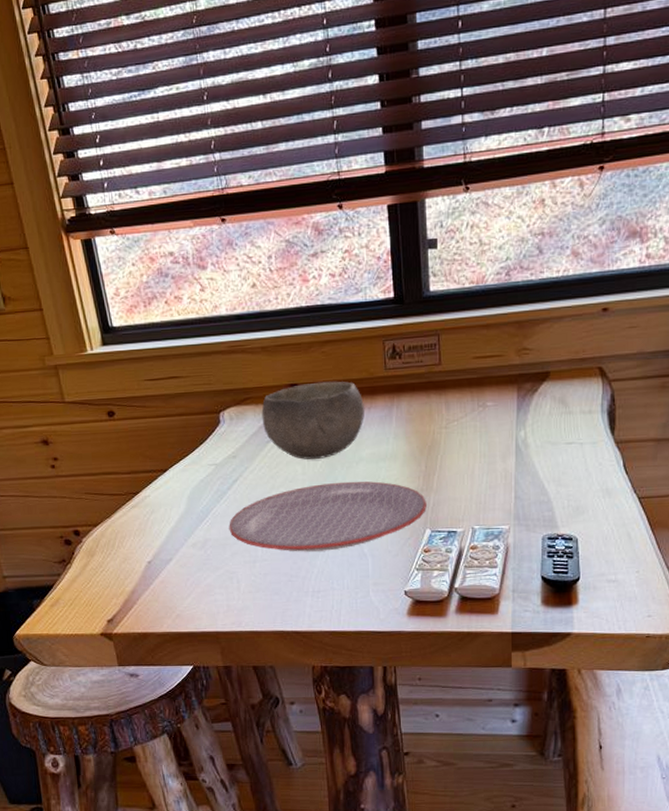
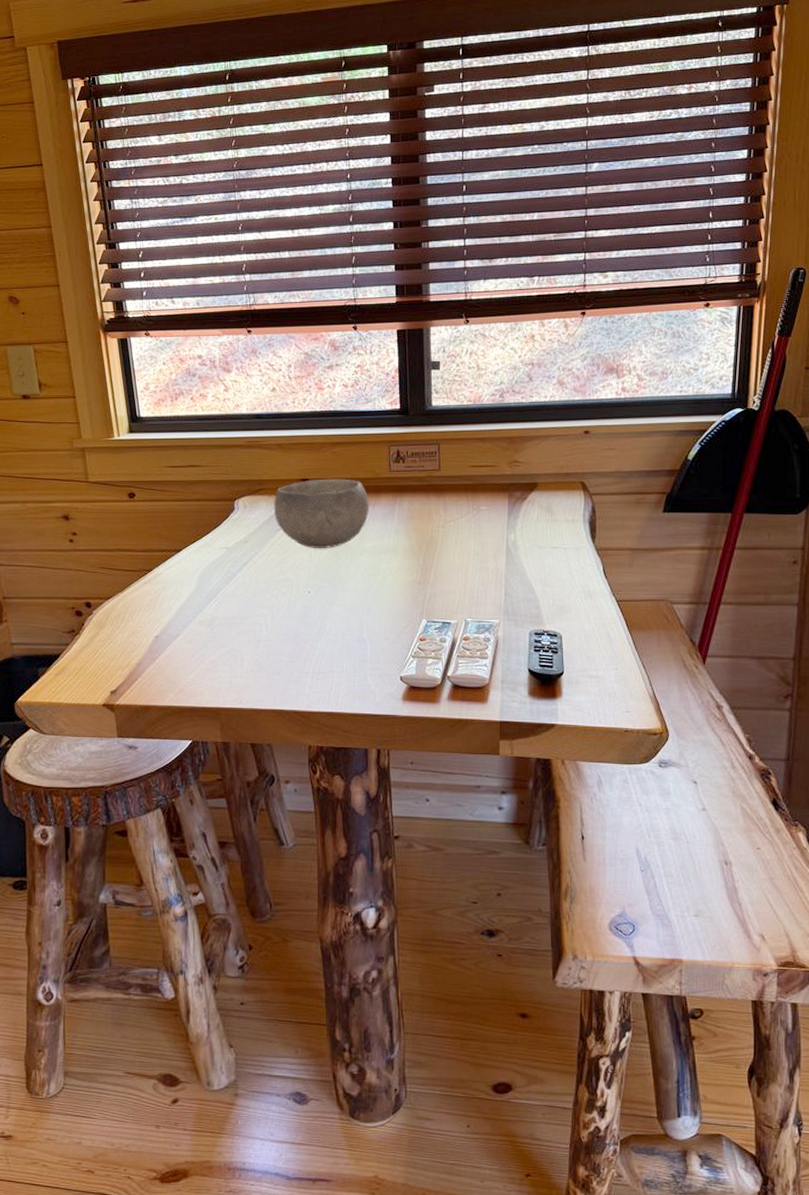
plate: present [229,481,427,552] -> none [236,570,423,635]

